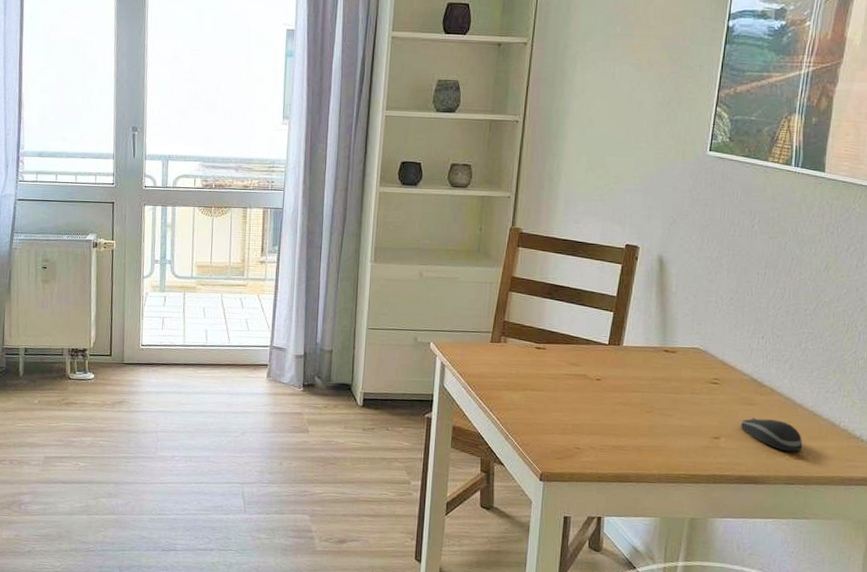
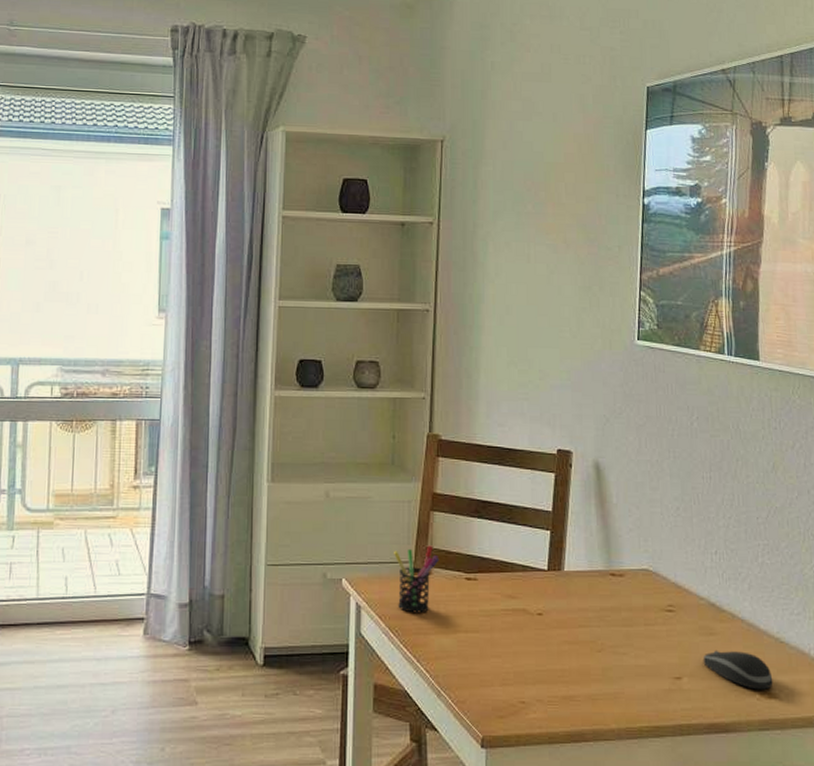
pen holder: none [475,319,514,374] -> present [394,545,440,614]

